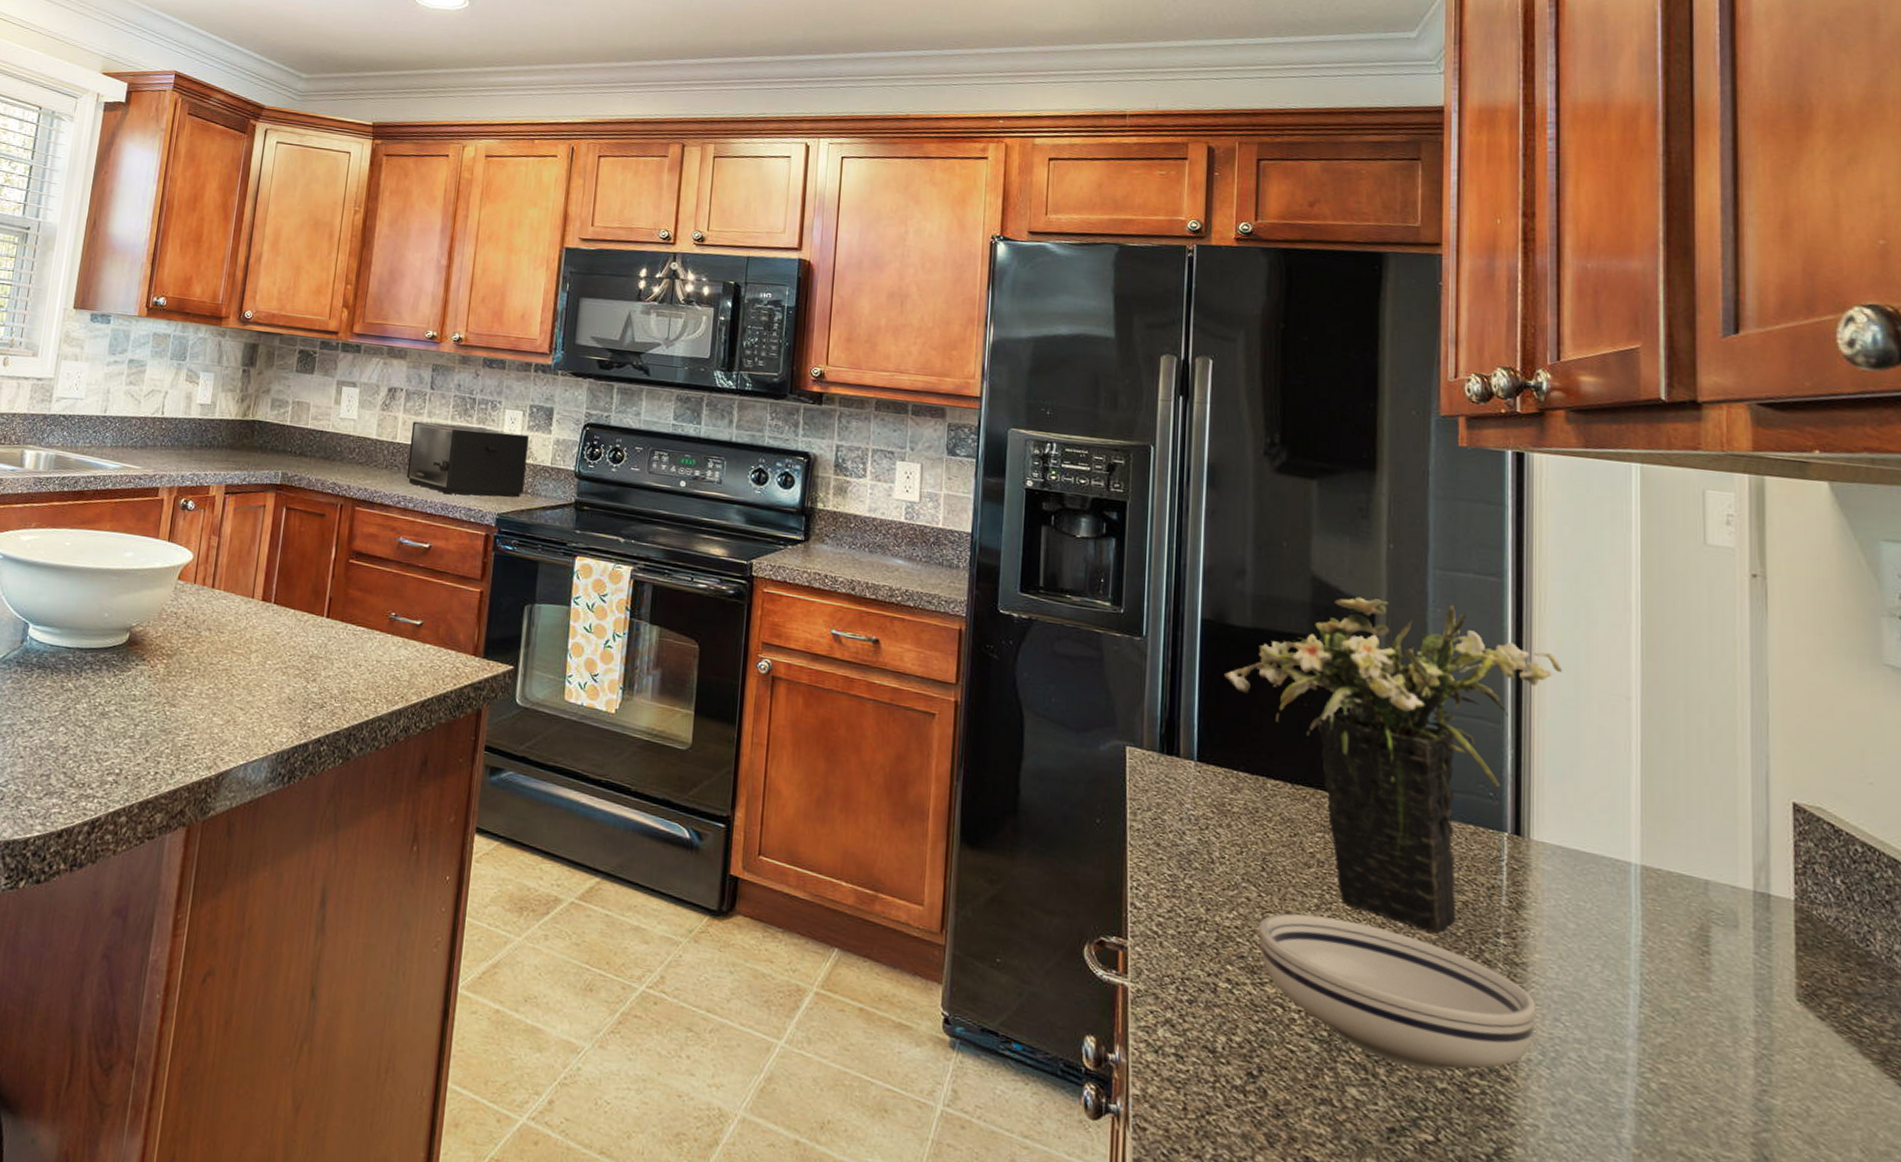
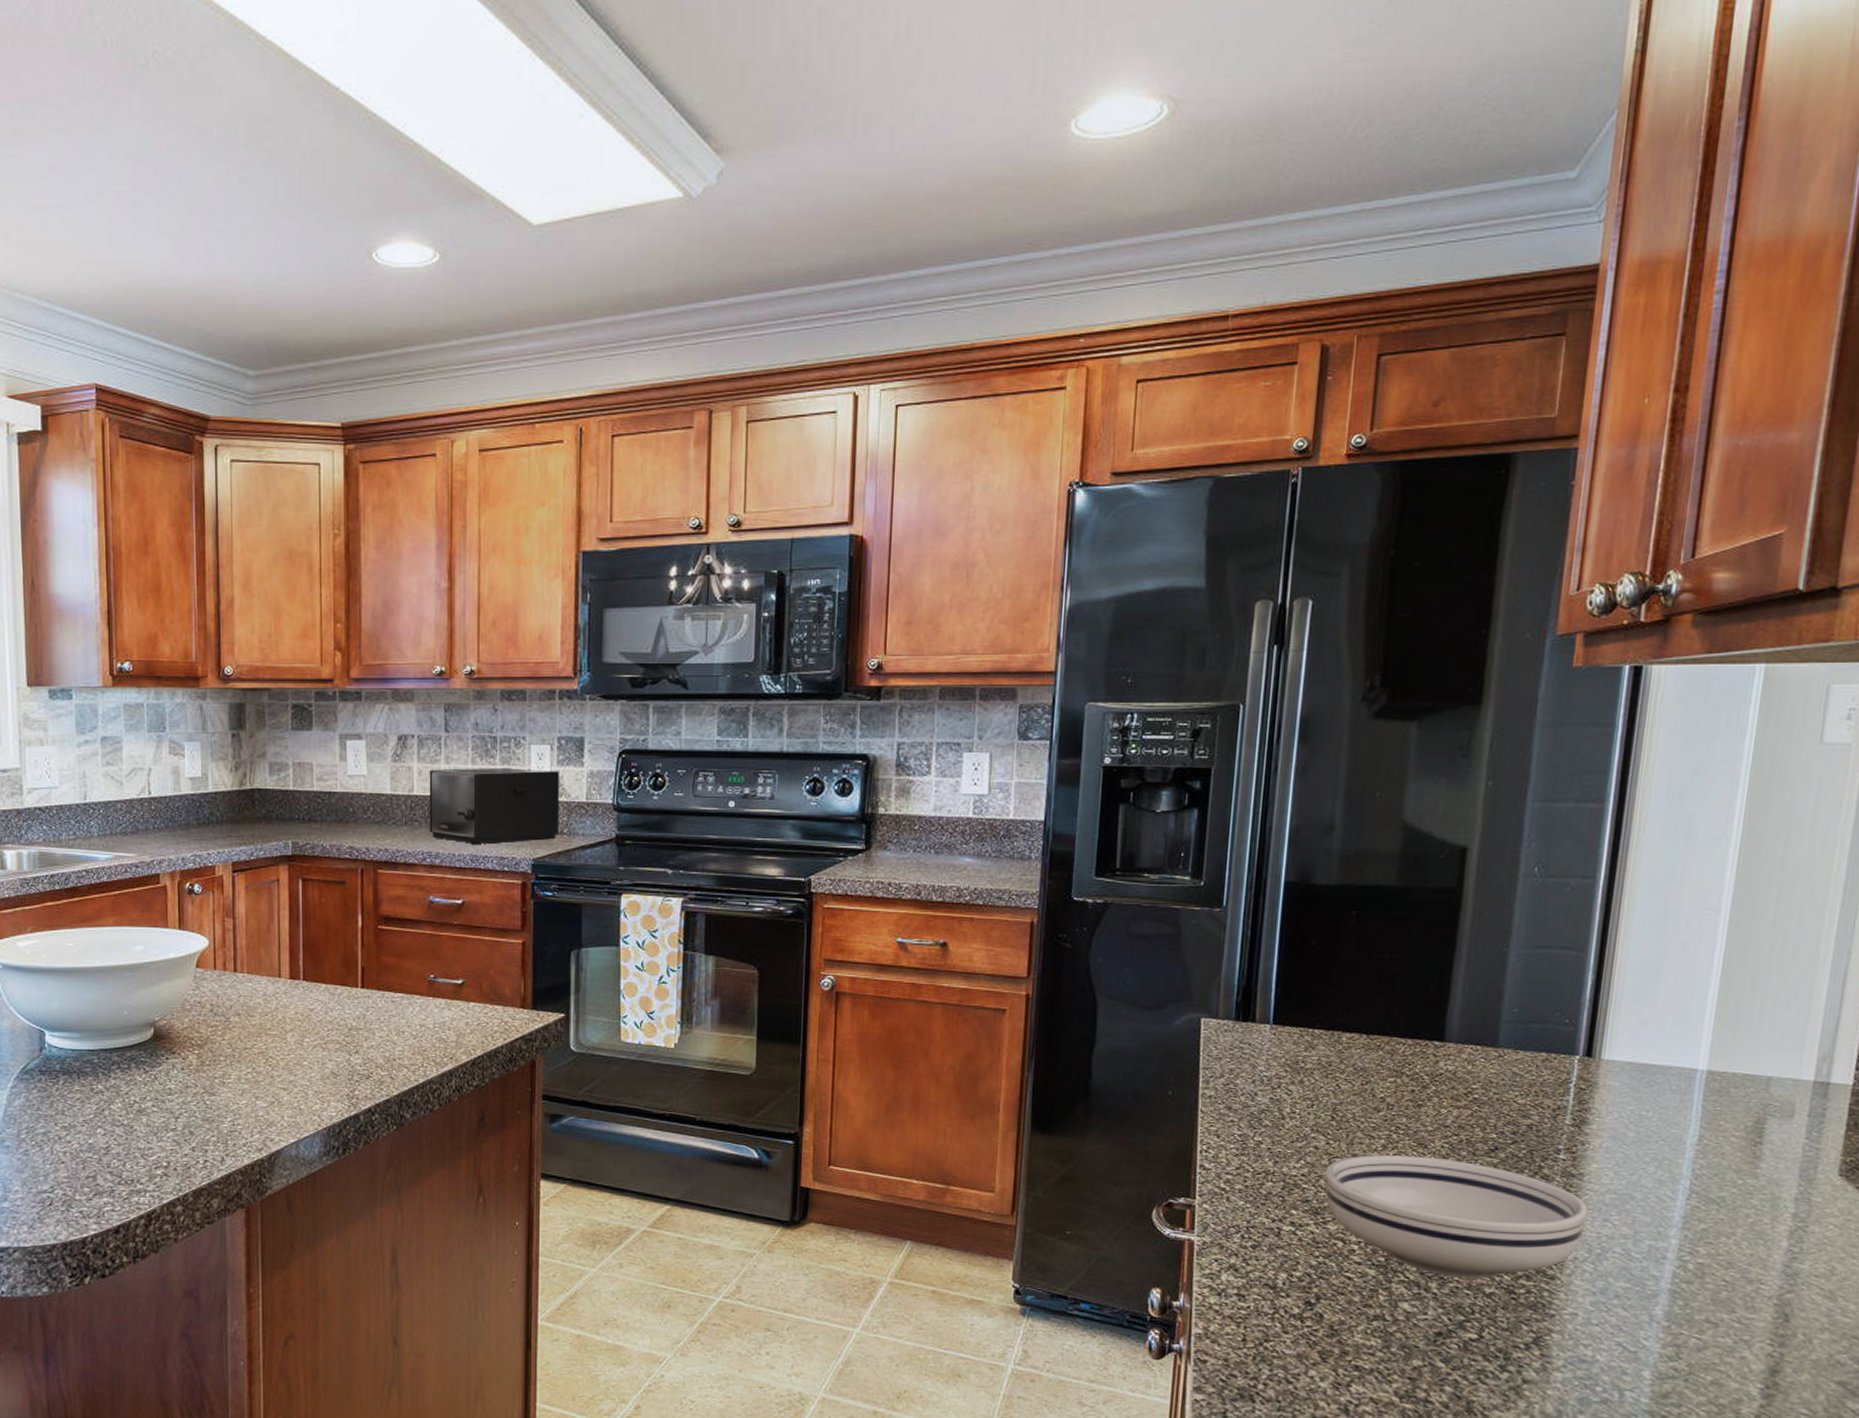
flower arrangement: present [1224,596,1563,934] -> none [1305,838,1655,1157]

